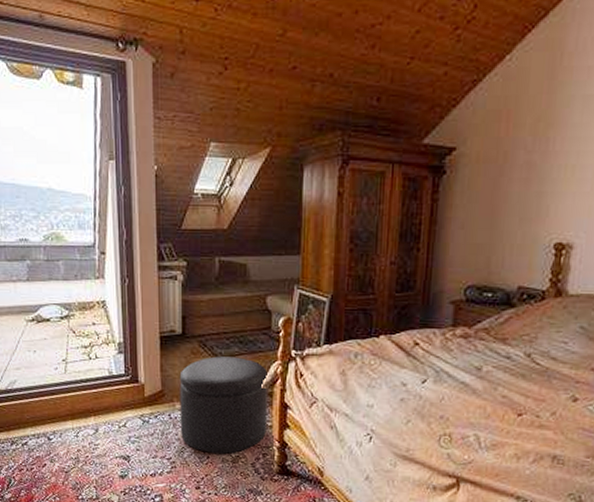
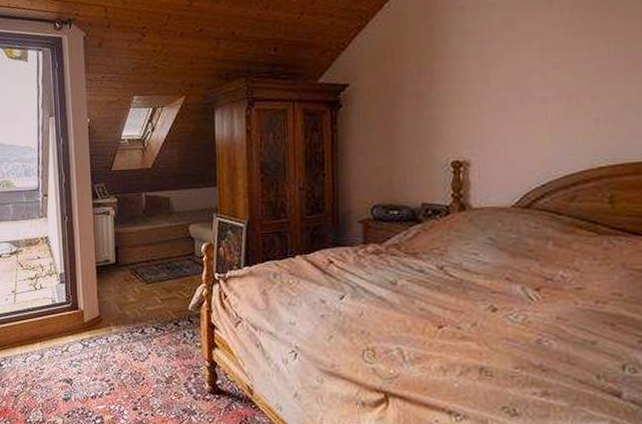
ottoman: present [179,356,268,454] -> none [114,282,196,375]

